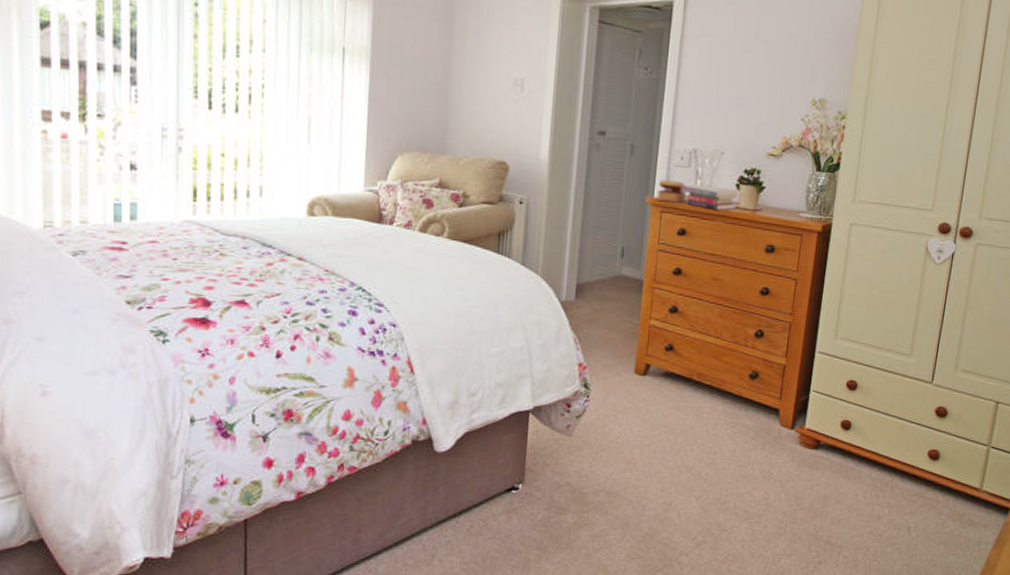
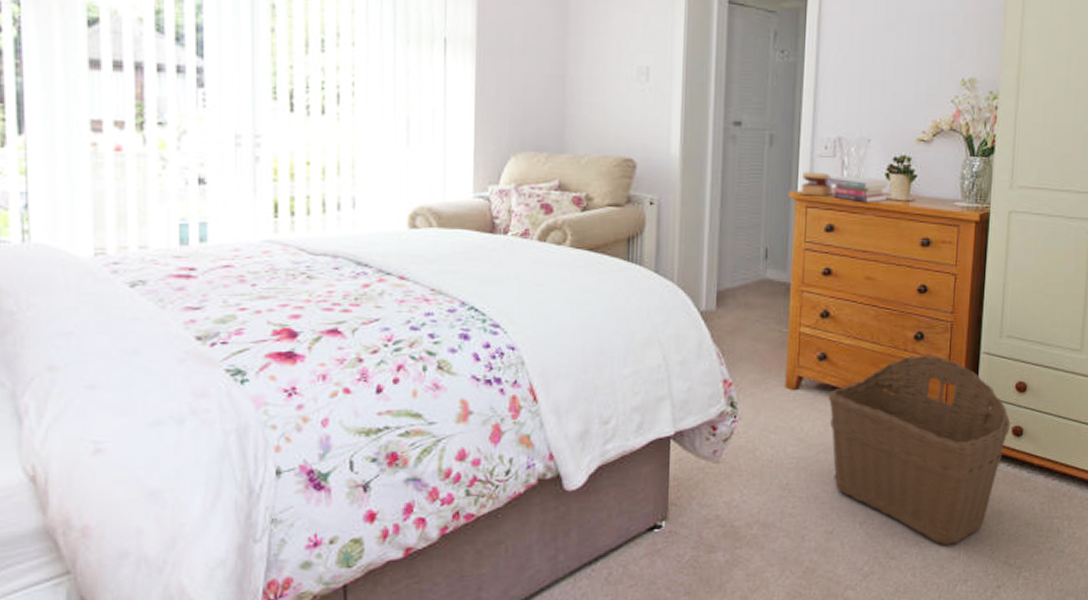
wicker basket: none [672,351,840,522] -> present [828,355,1011,545]

